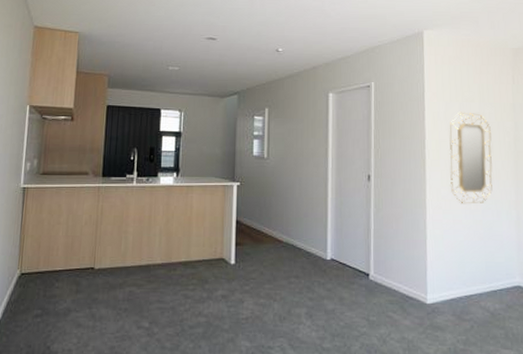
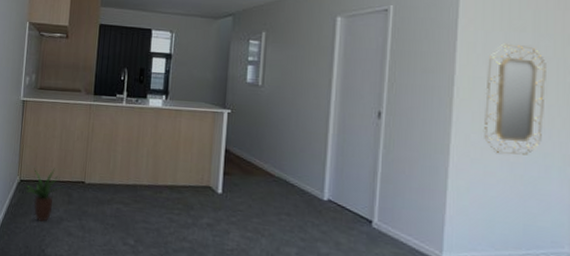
potted plant: none [26,256,71,316] -> present [24,168,64,222]

